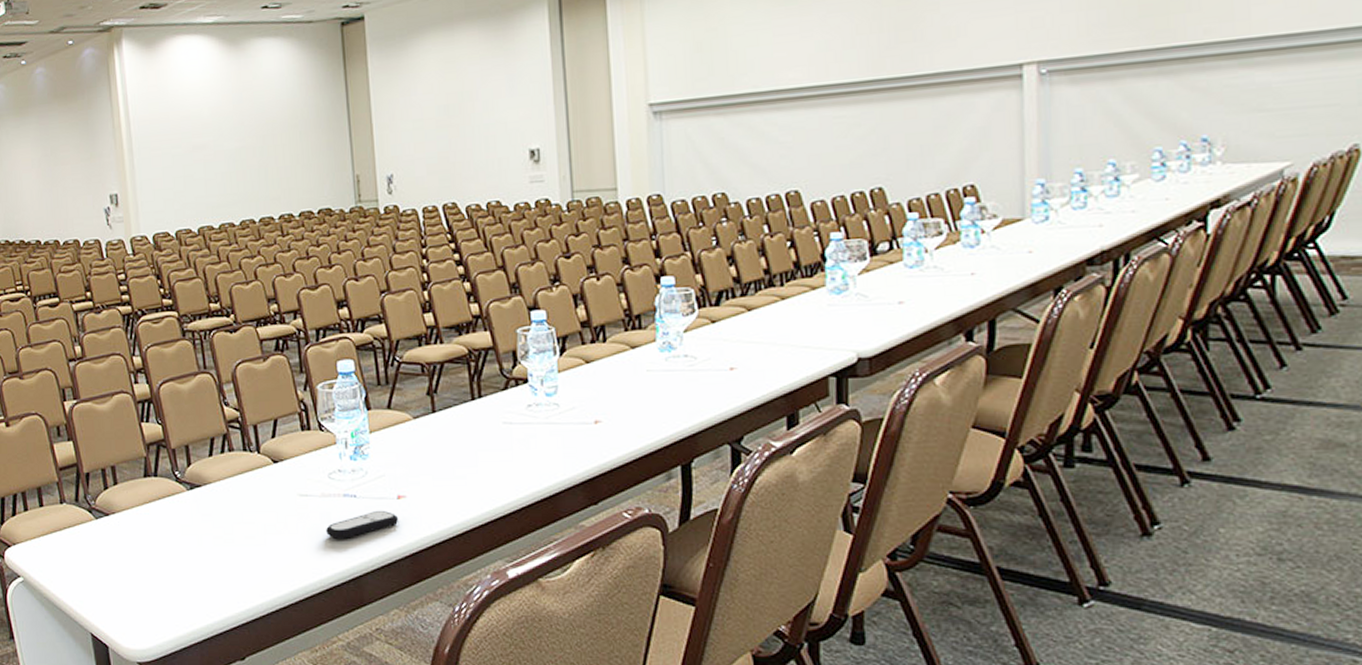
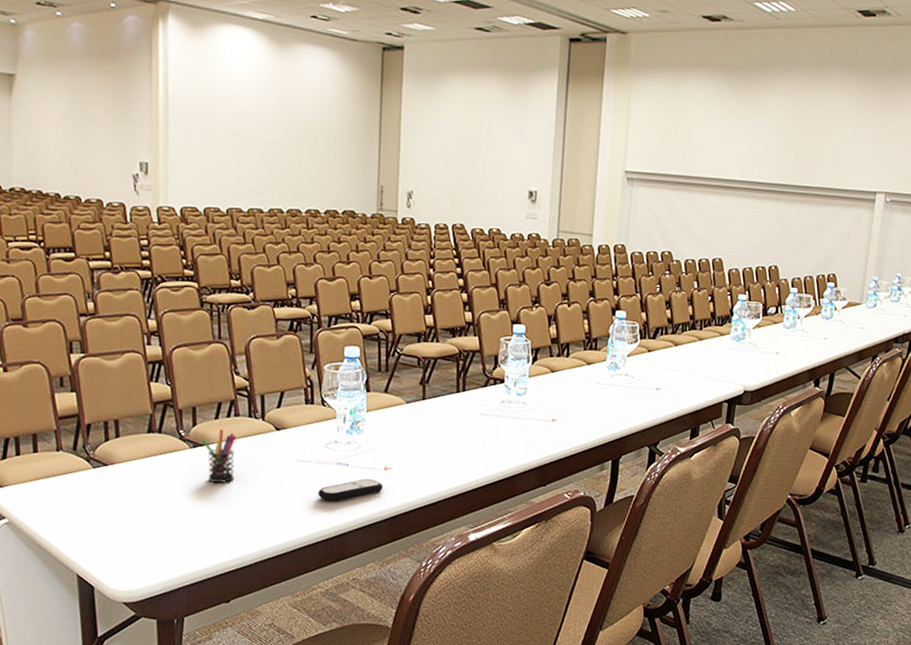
pen holder: none [198,467,236,526] -> present [202,429,237,483]

